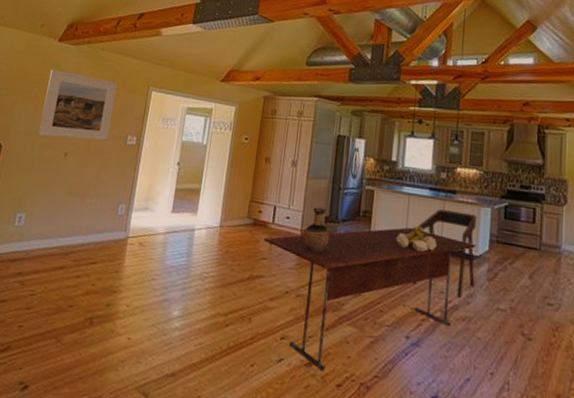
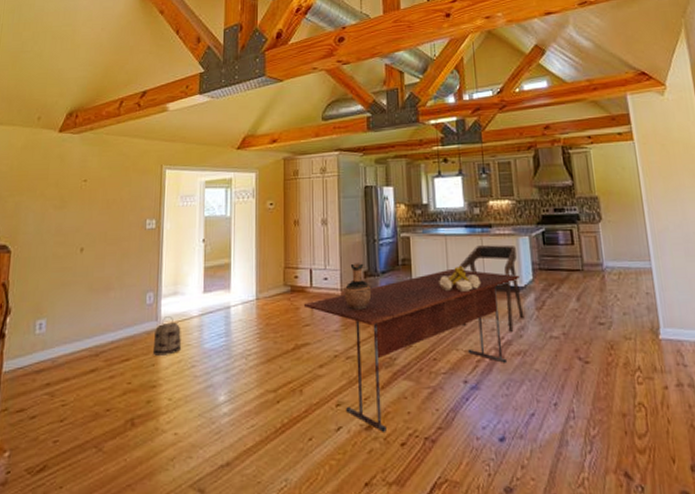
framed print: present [38,69,118,141] -> none [49,162,129,234]
basket: none [117,229,147,265] -> present [152,316,181,356]

